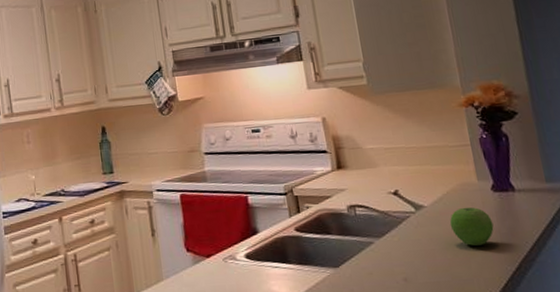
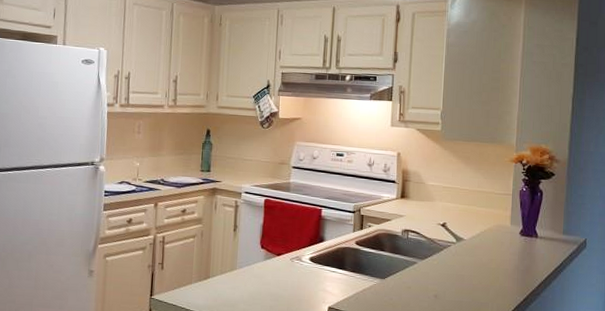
fruit: present [449,207,494,246] -> none [480,244,515,277]

